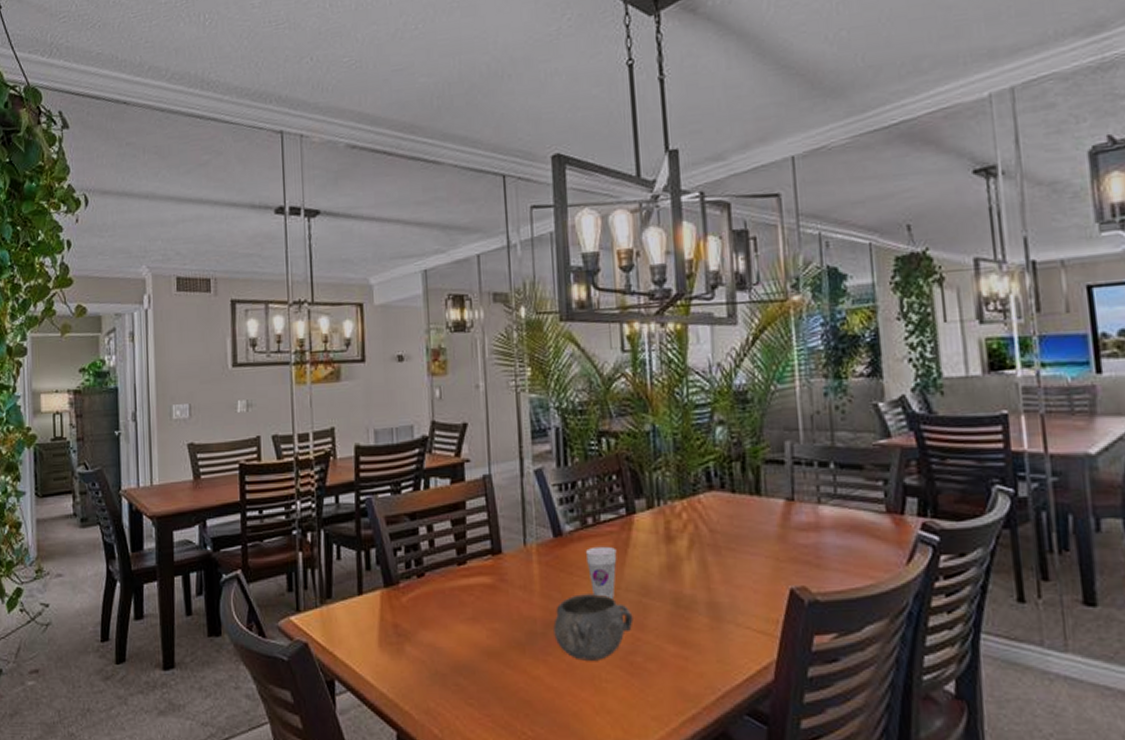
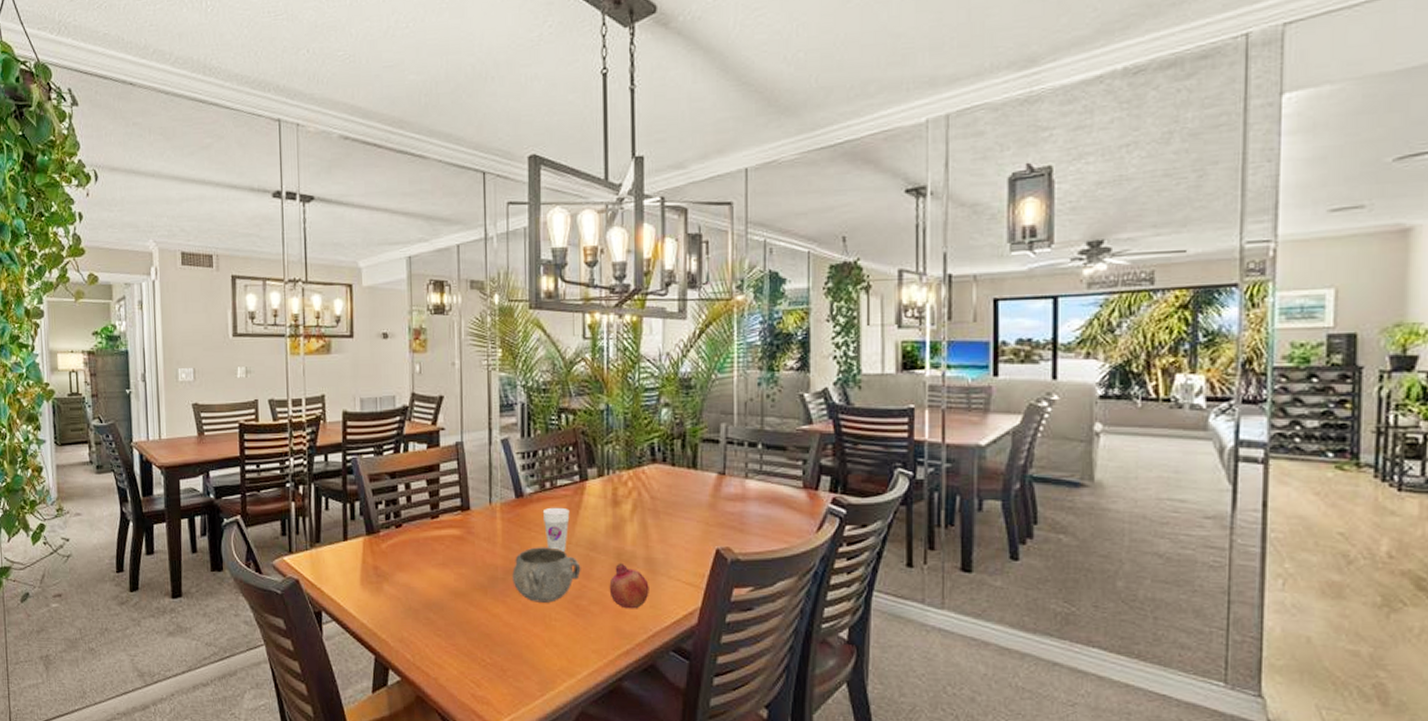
fruit: none [667,609,715,665] -> present [609,563,649,609]

